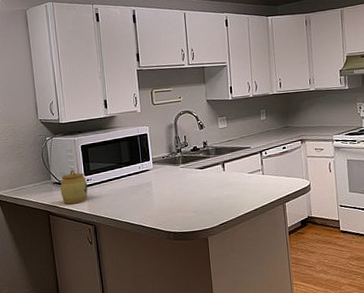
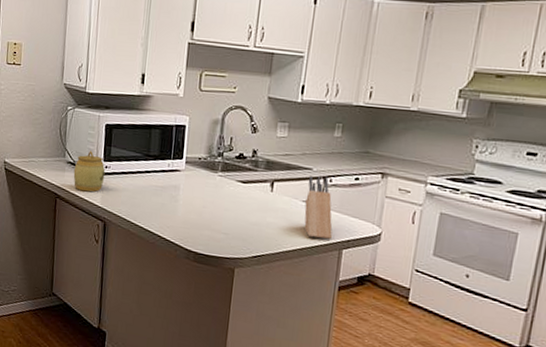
knife block: none [249,150,276,200] -> present [304,176,333,240]

